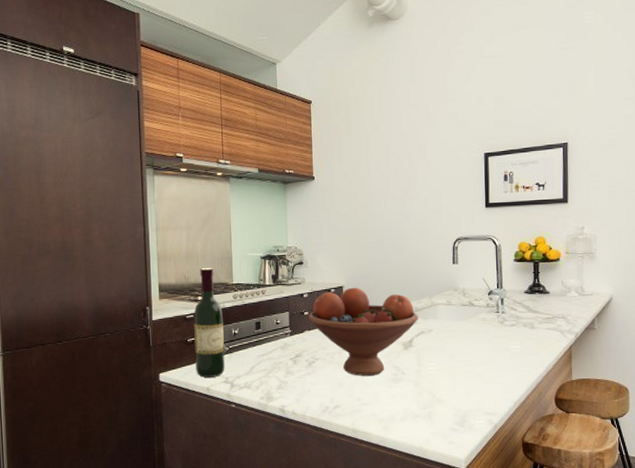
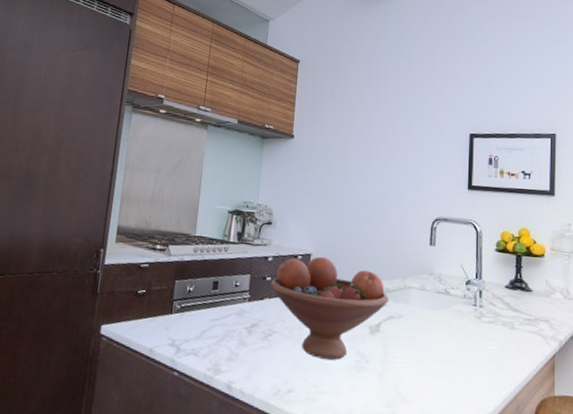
wine bottle: present [194,268,225,378] -> none [141,215,180,338]

